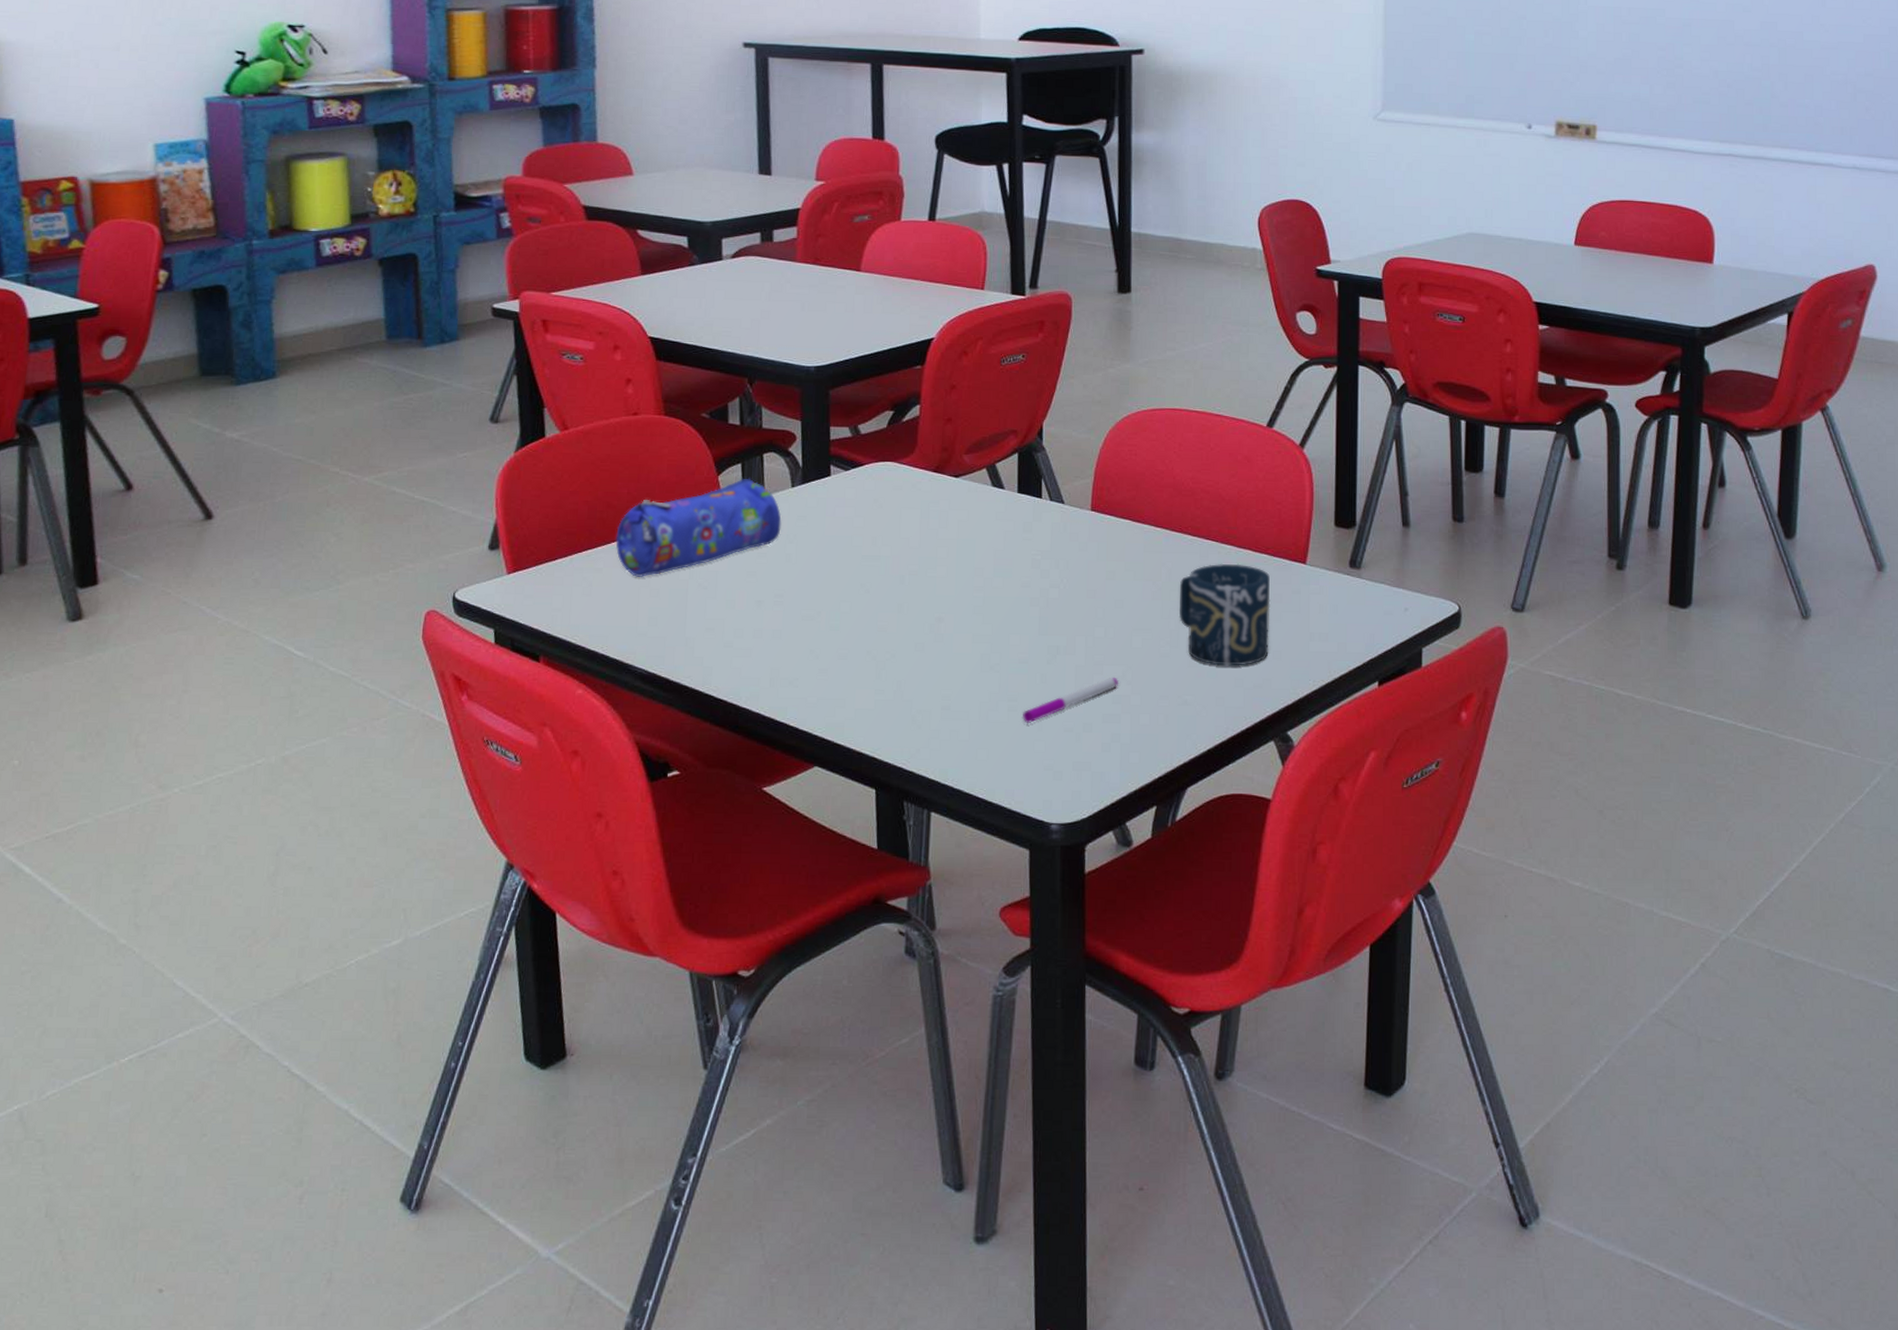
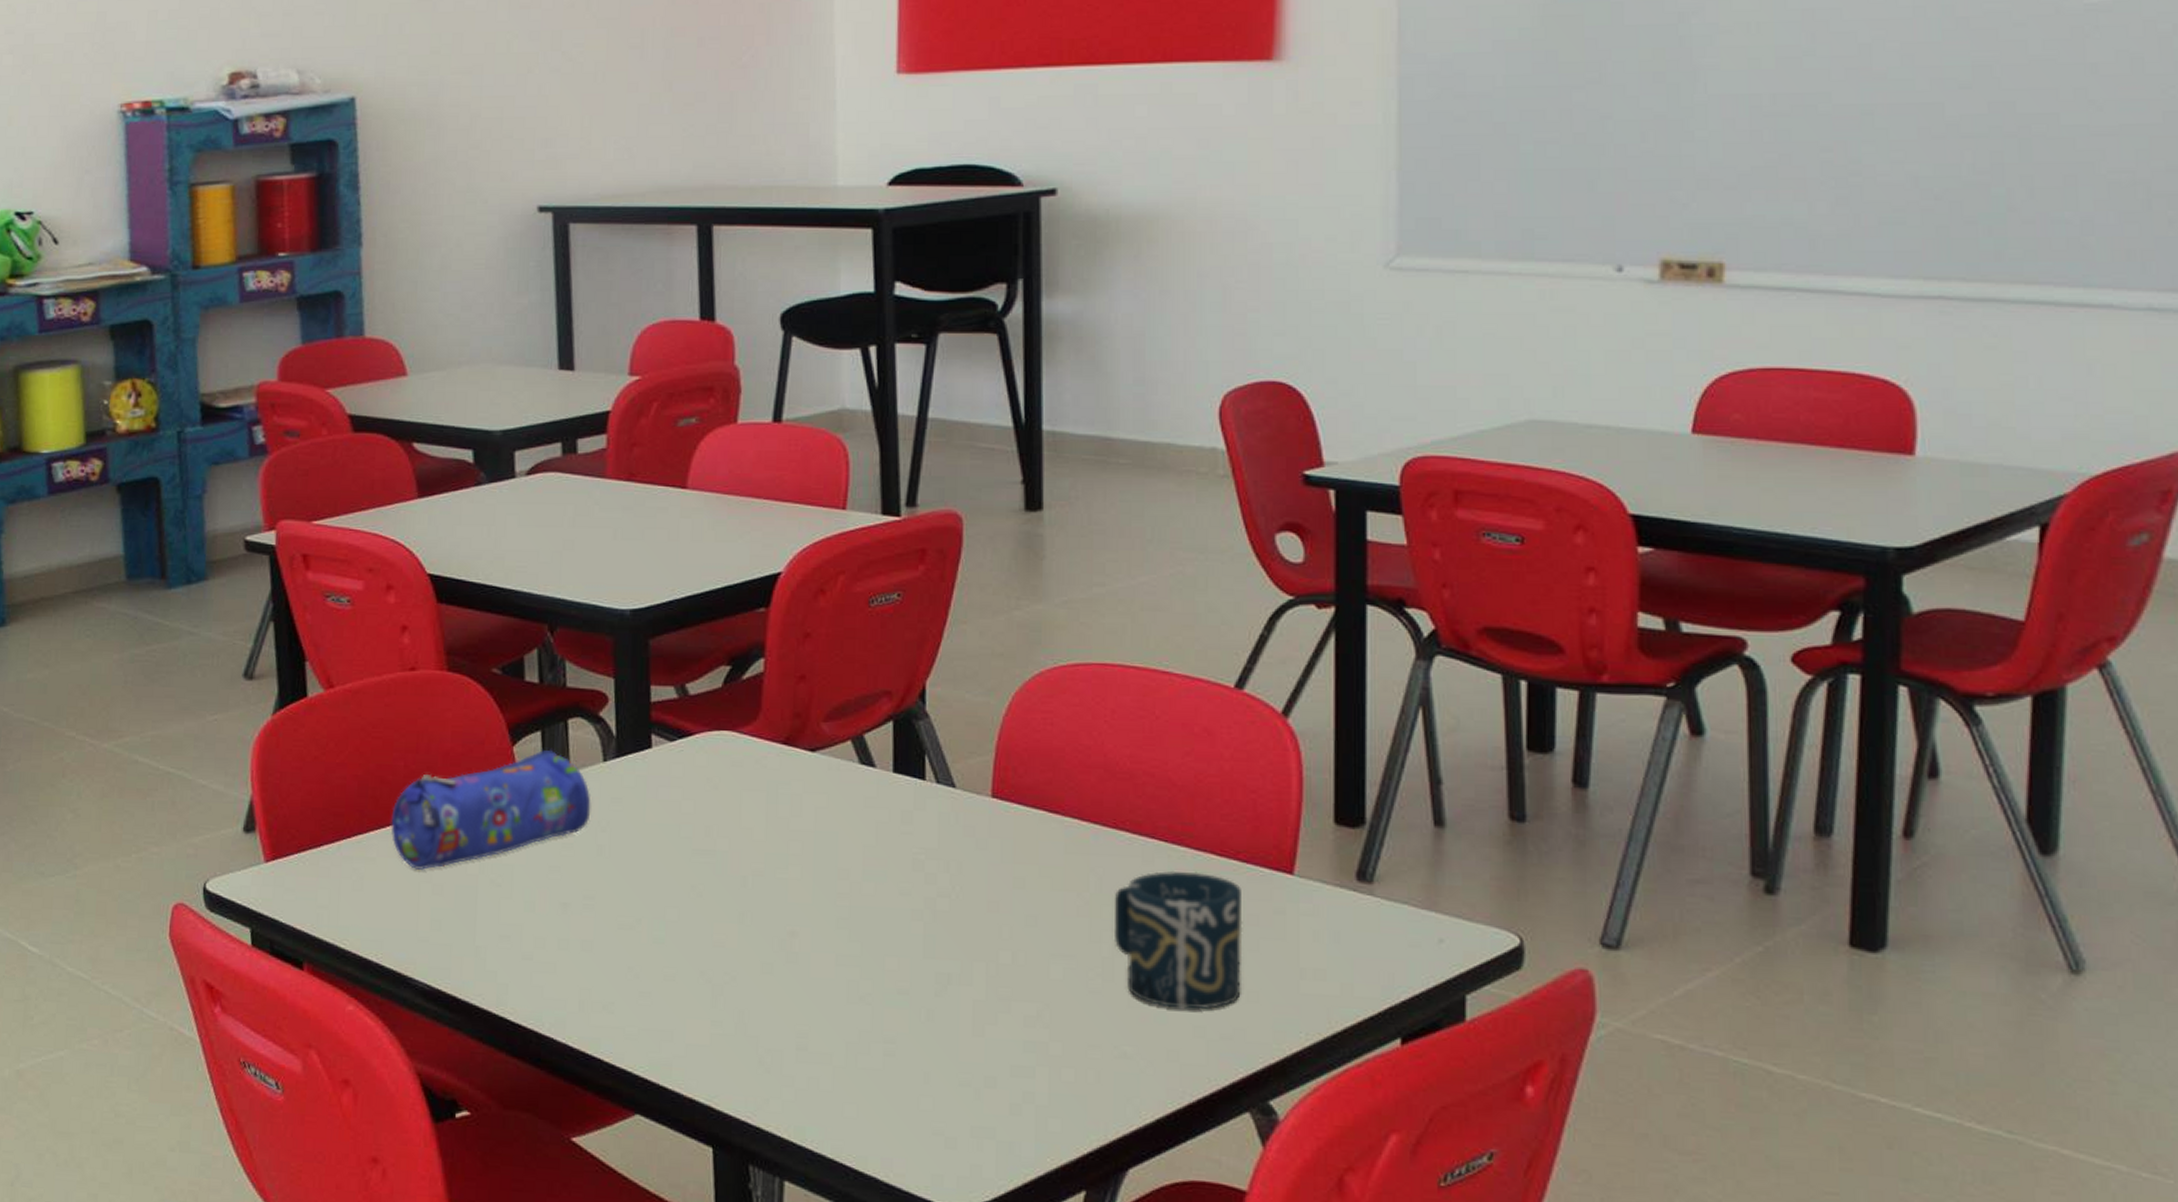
pen: present [1021,677,1118,723] -> none [902,1016,1031,1073]

